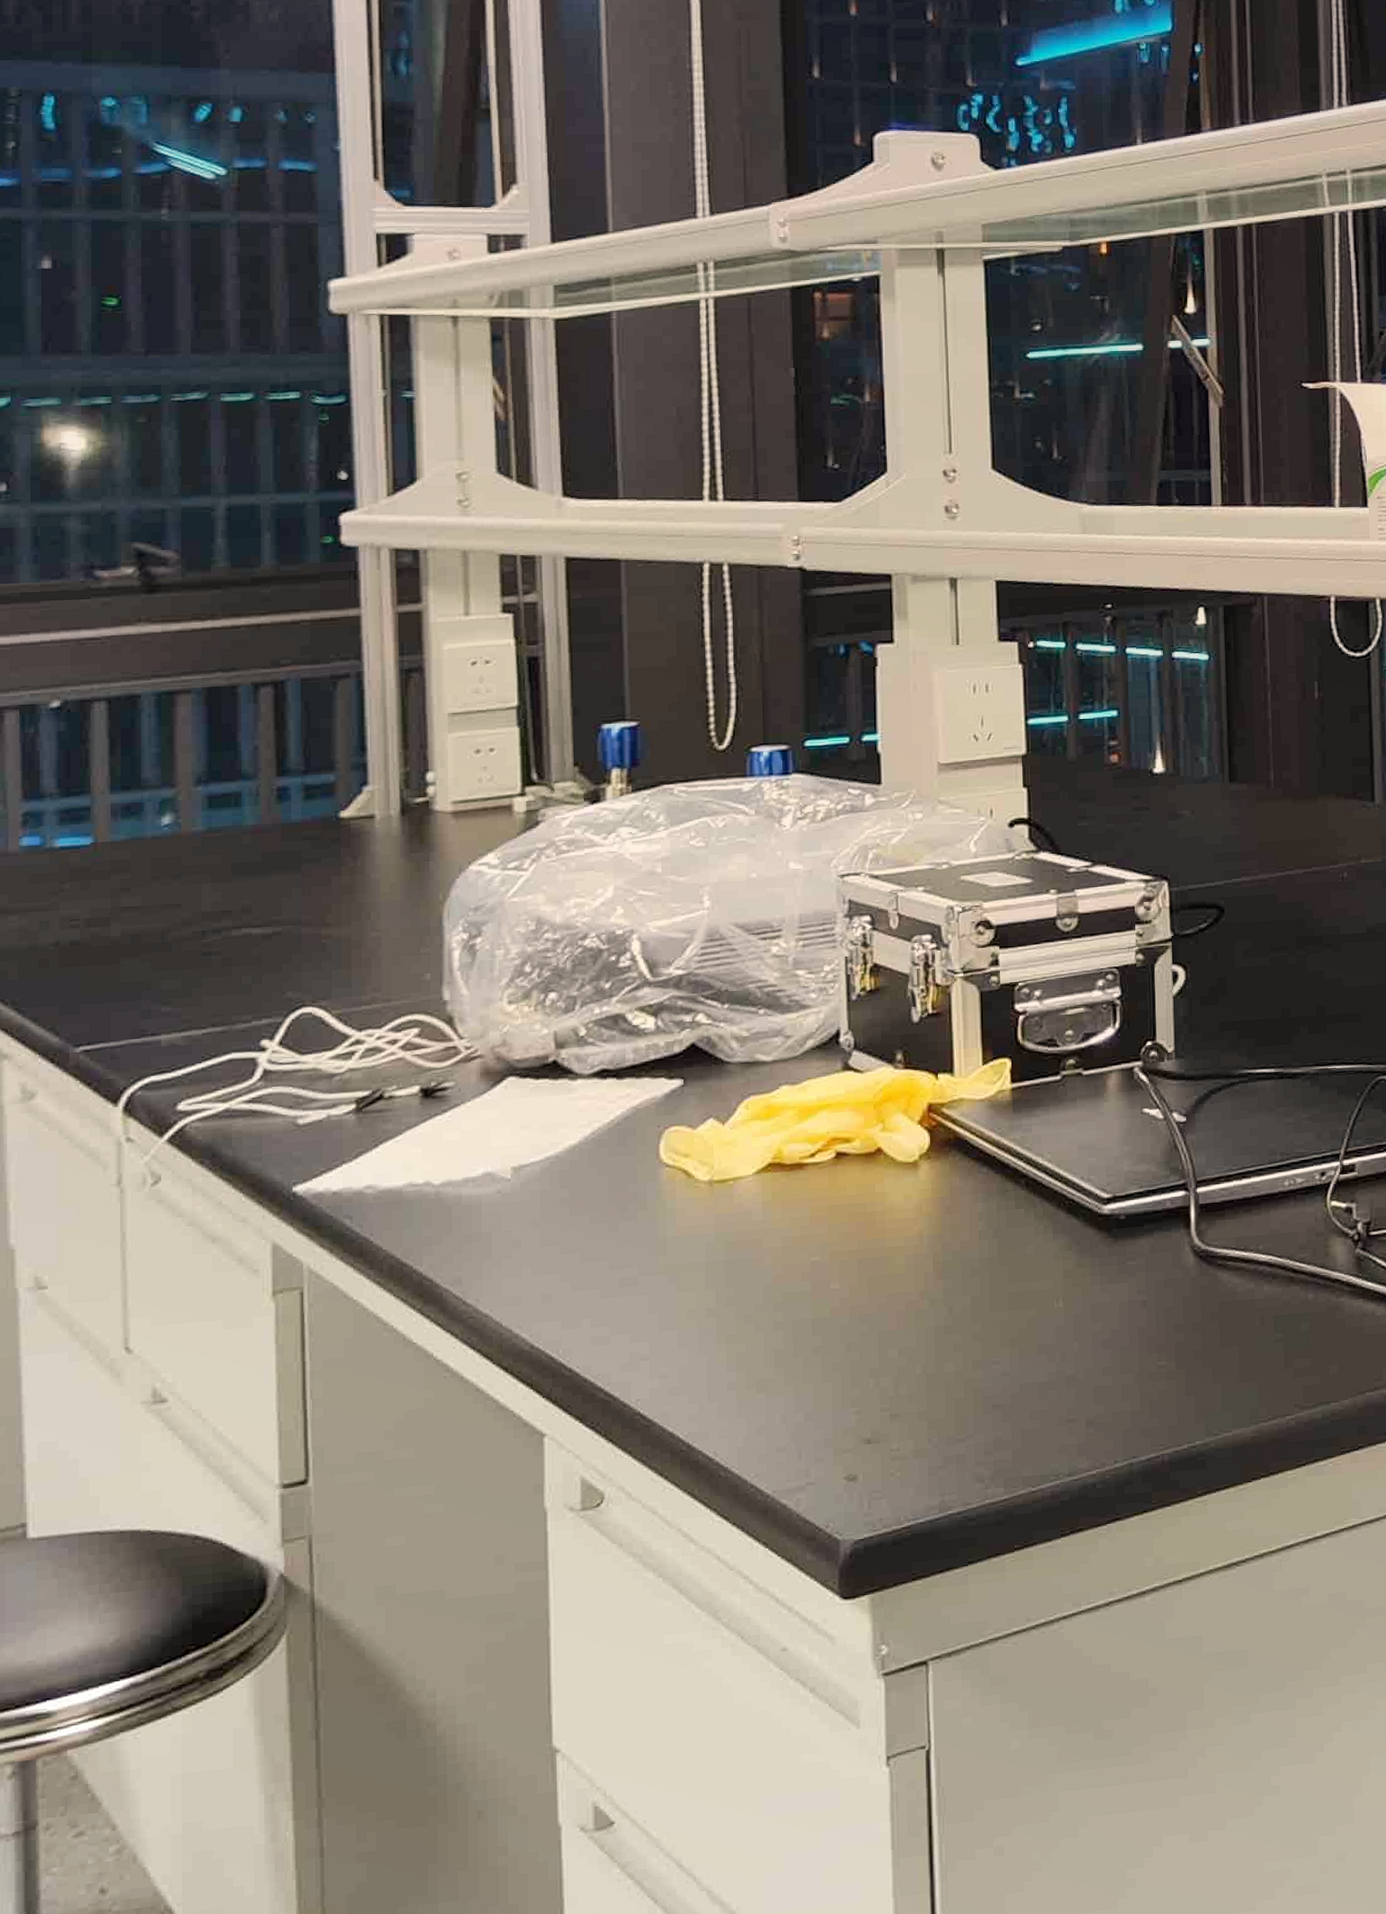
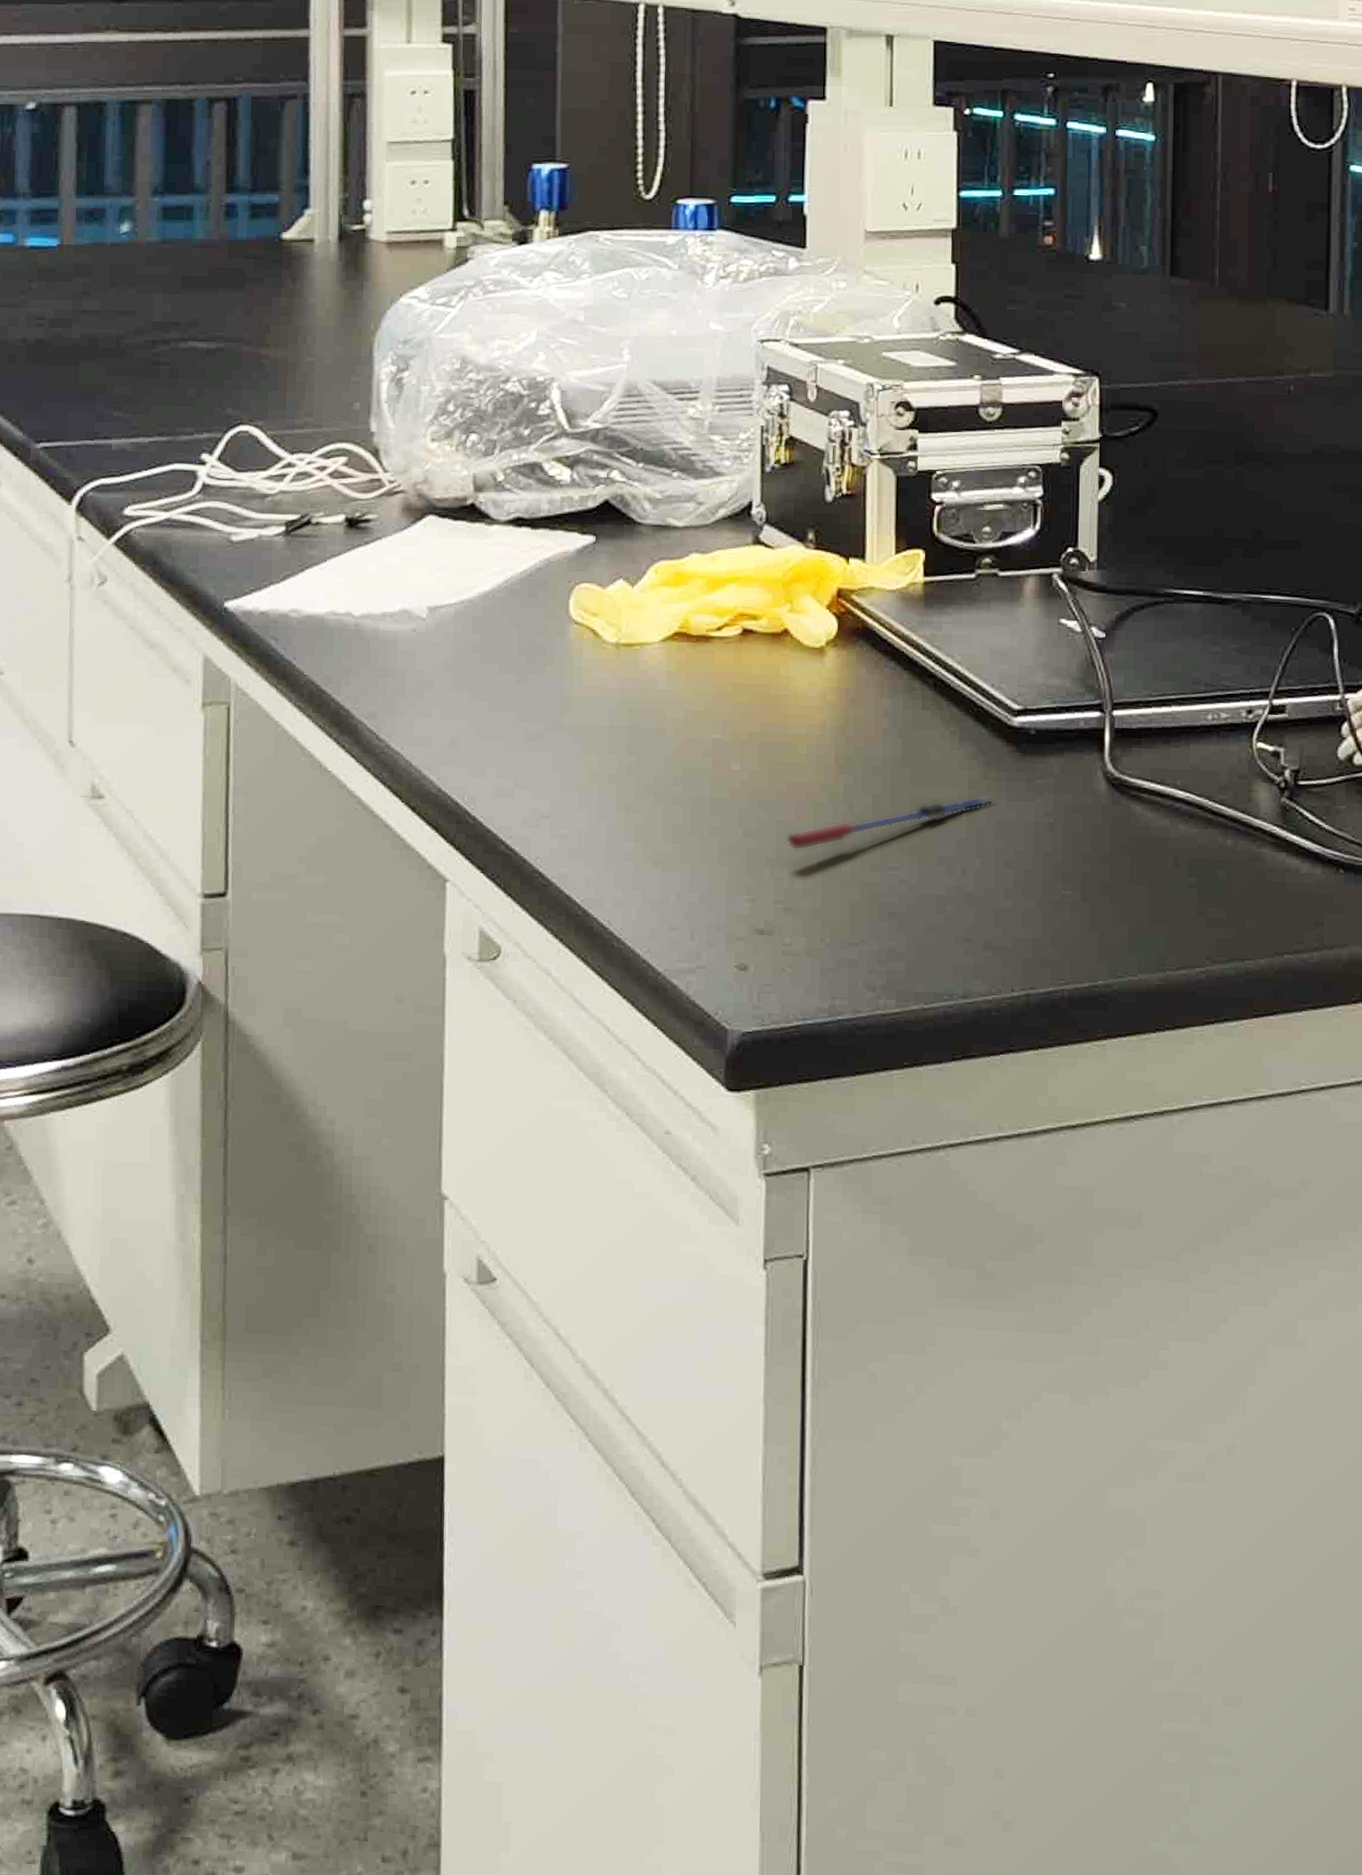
pen: none [888,1282,1089,1359] -> present [785,795,994,851]

